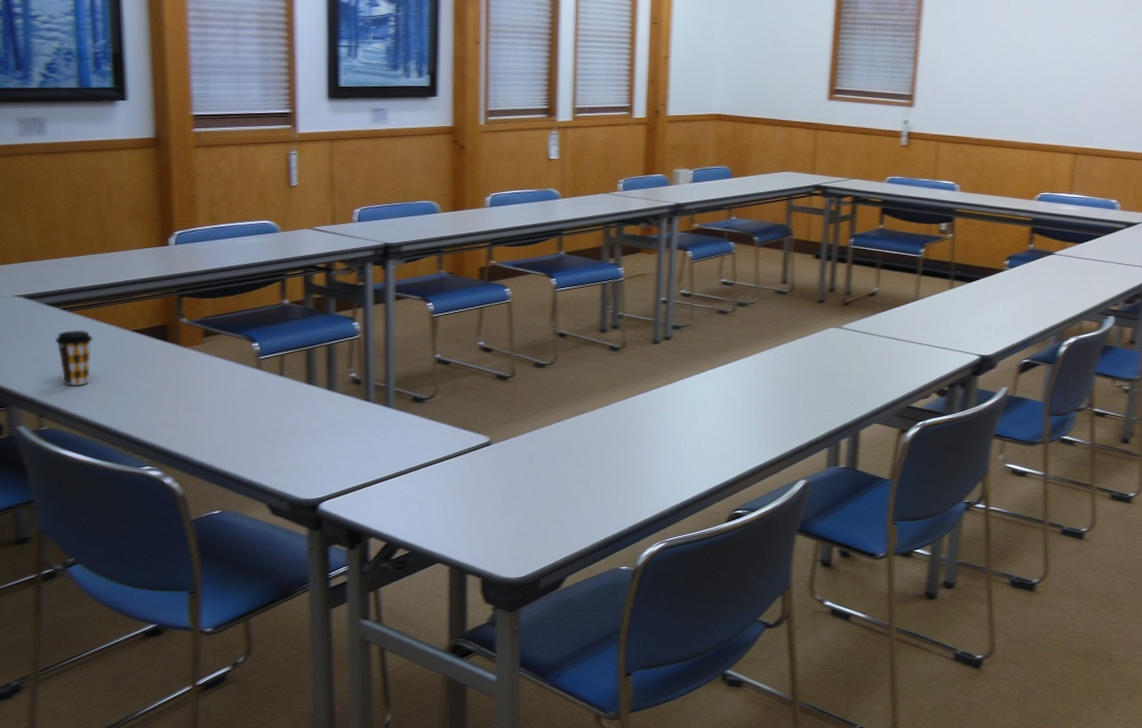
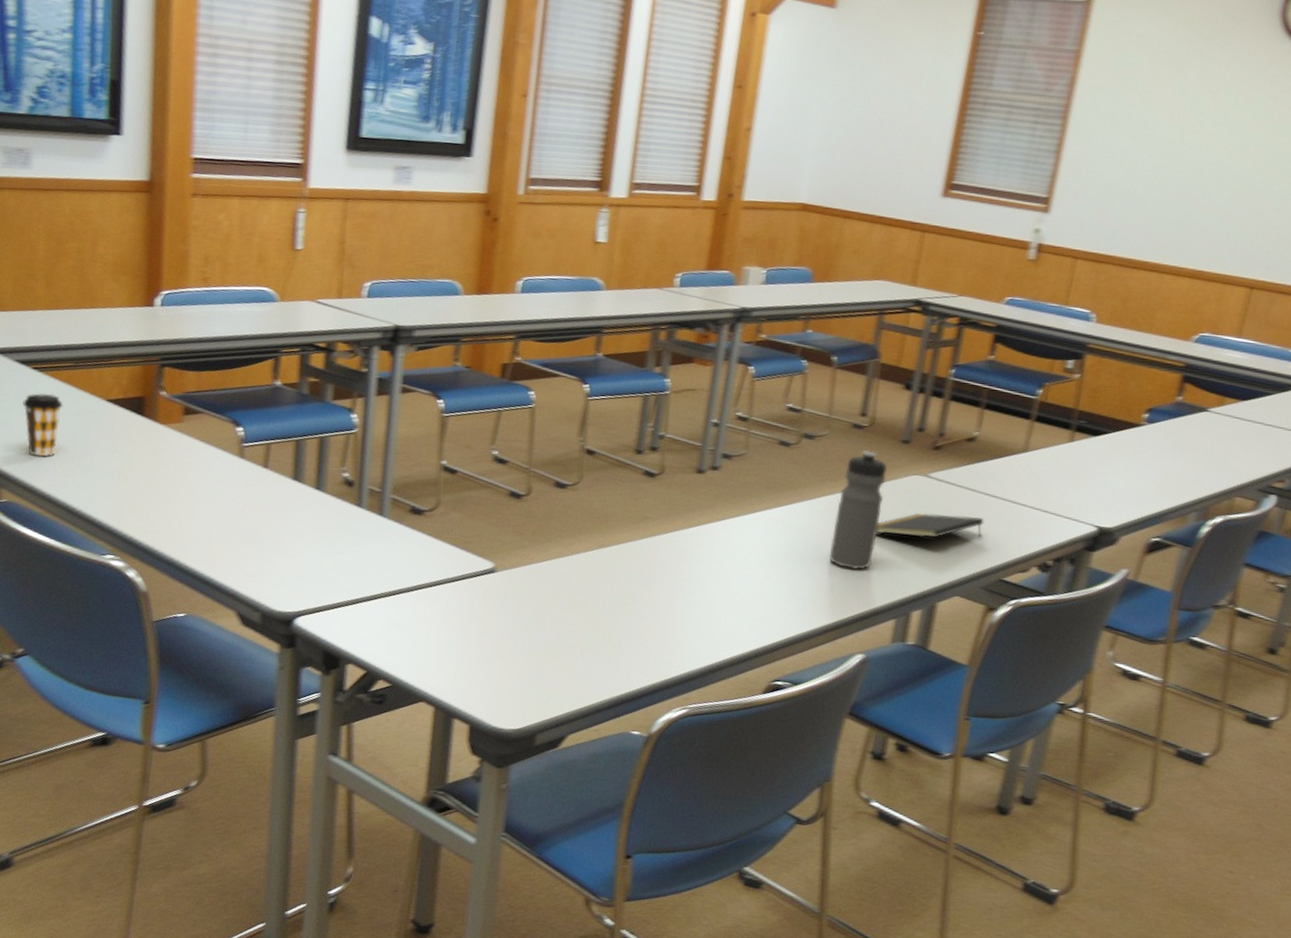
water bottle: none [768,311,808,411] -> present [828,449,888,571]
notepad: none [805,357,890,379] -> present [876,513,984,538]

